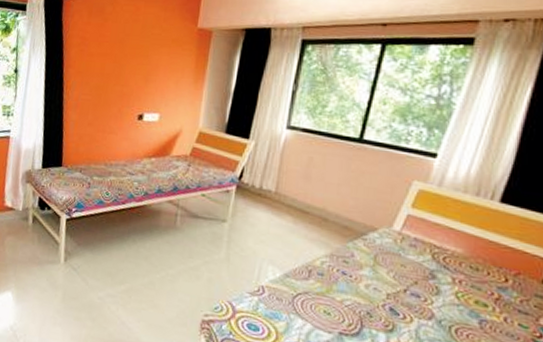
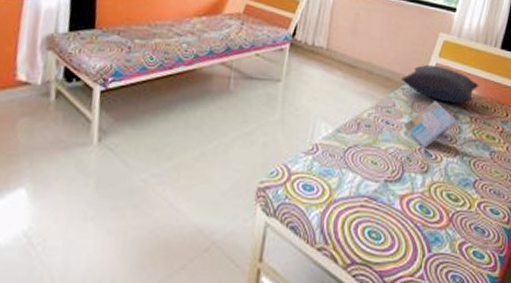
pillow: none [361,215,467,262] -> present [400,64,479,104]
book: none [363,255,436,307] -> present [403,101,458,149]

